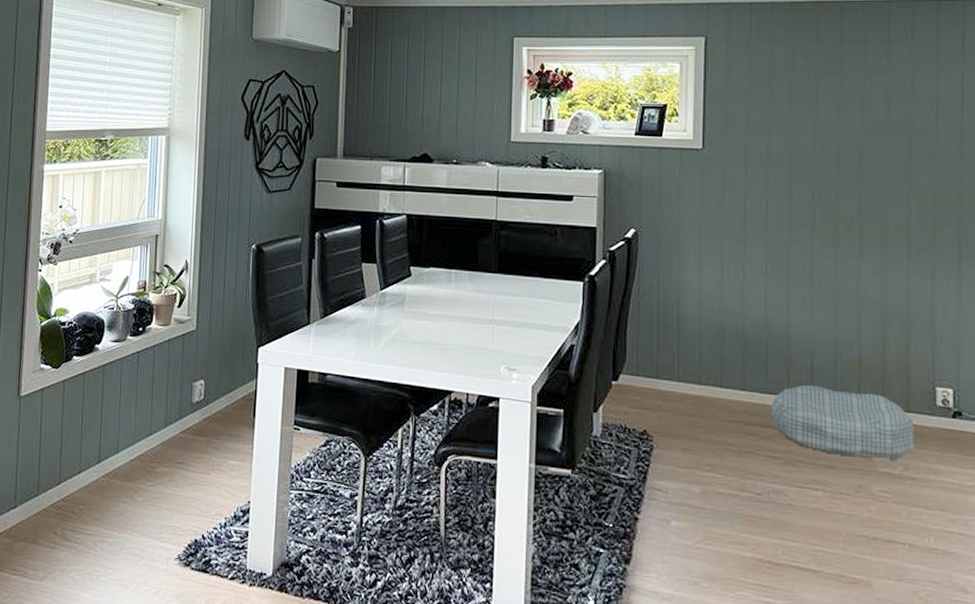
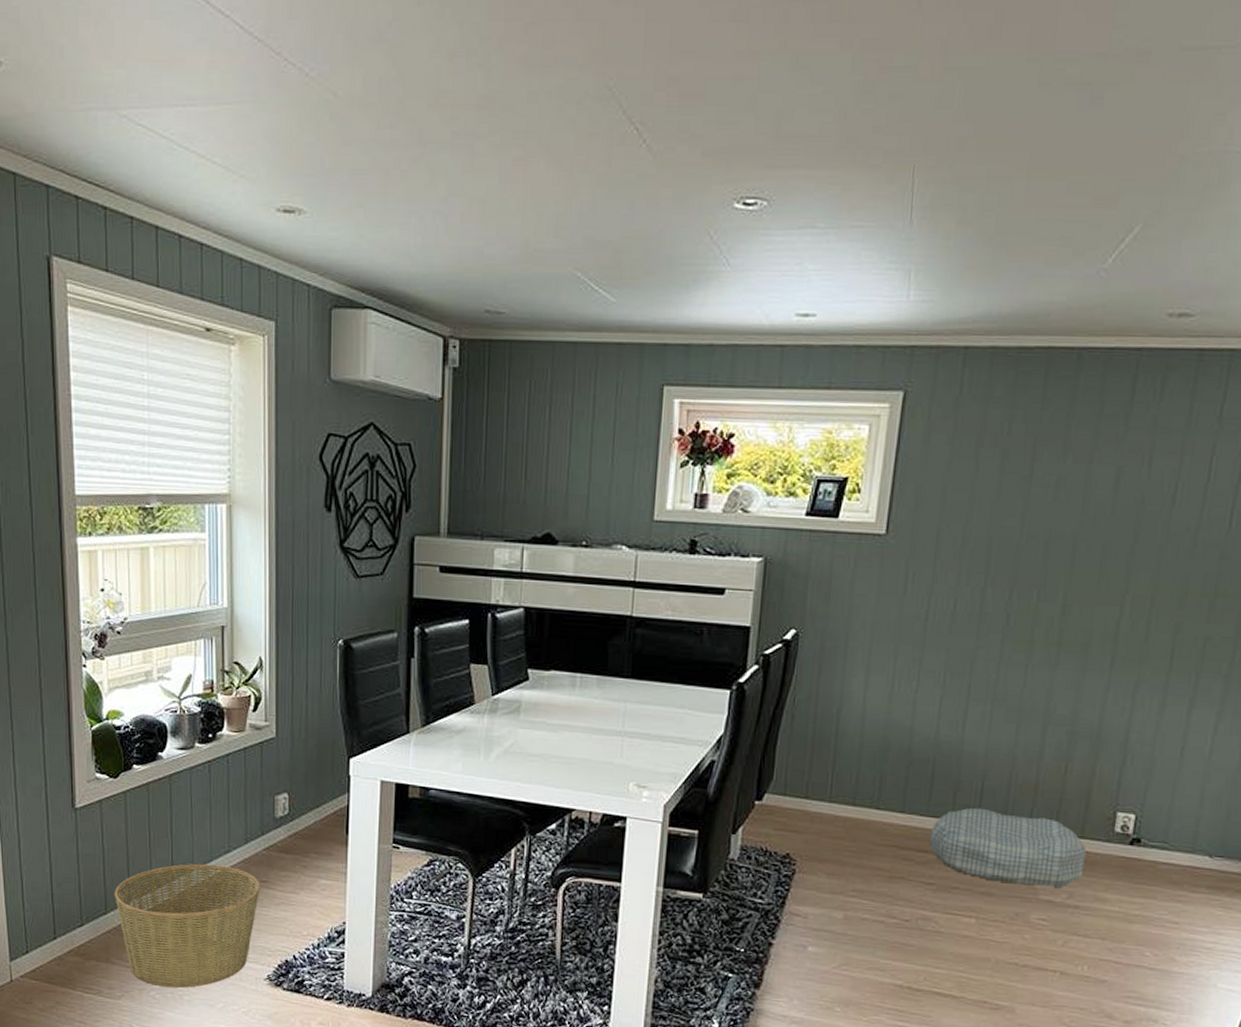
basket: none [46,446,176,569] -> present [114,863,261,988]

